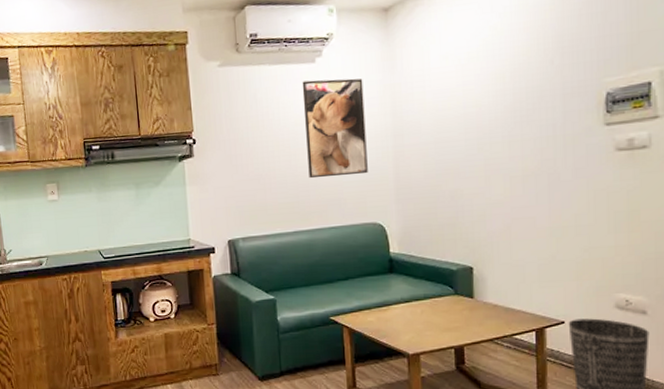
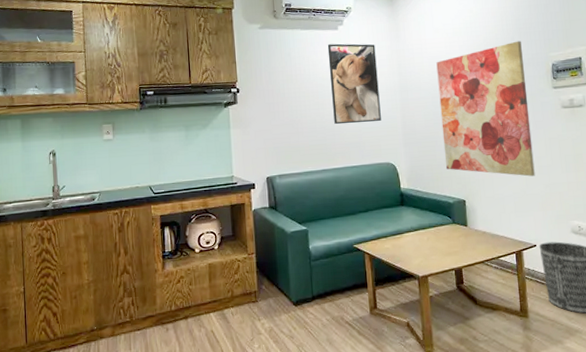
wall art: none [443,64,570,239] -> present [436,41,535,177]

